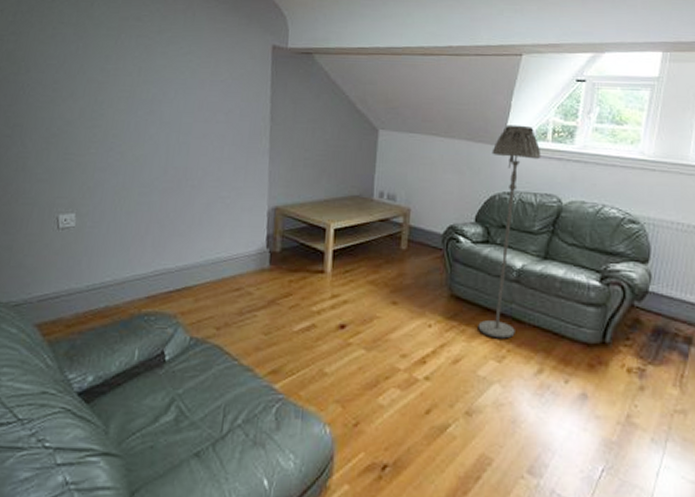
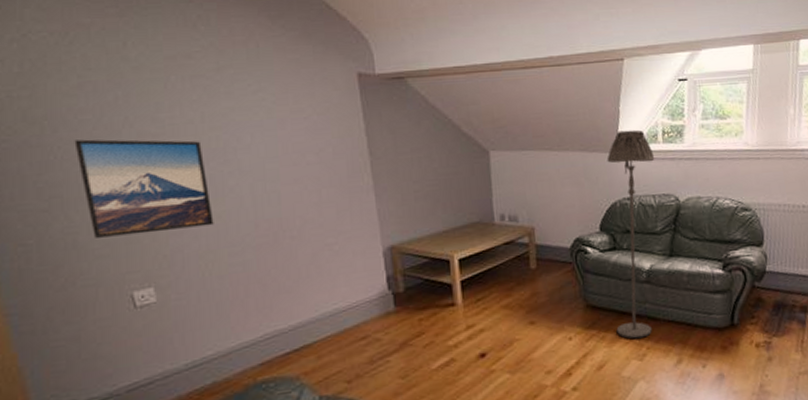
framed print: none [38,80,135,166] -> present [74,139,214,238]

